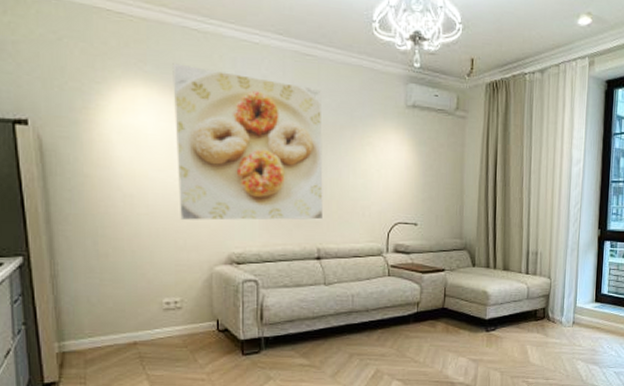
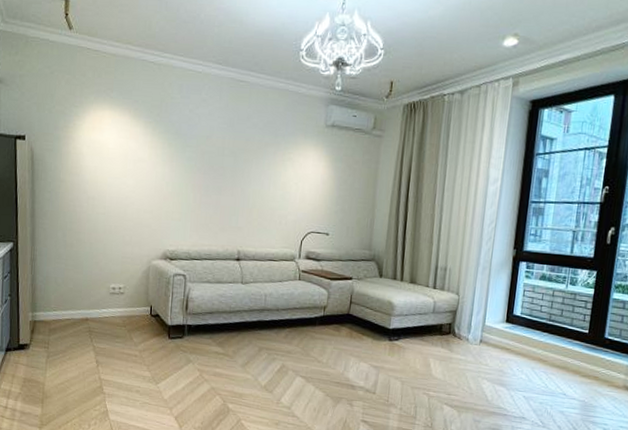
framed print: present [172,63,323,221] -> none [129,90,251,226]

